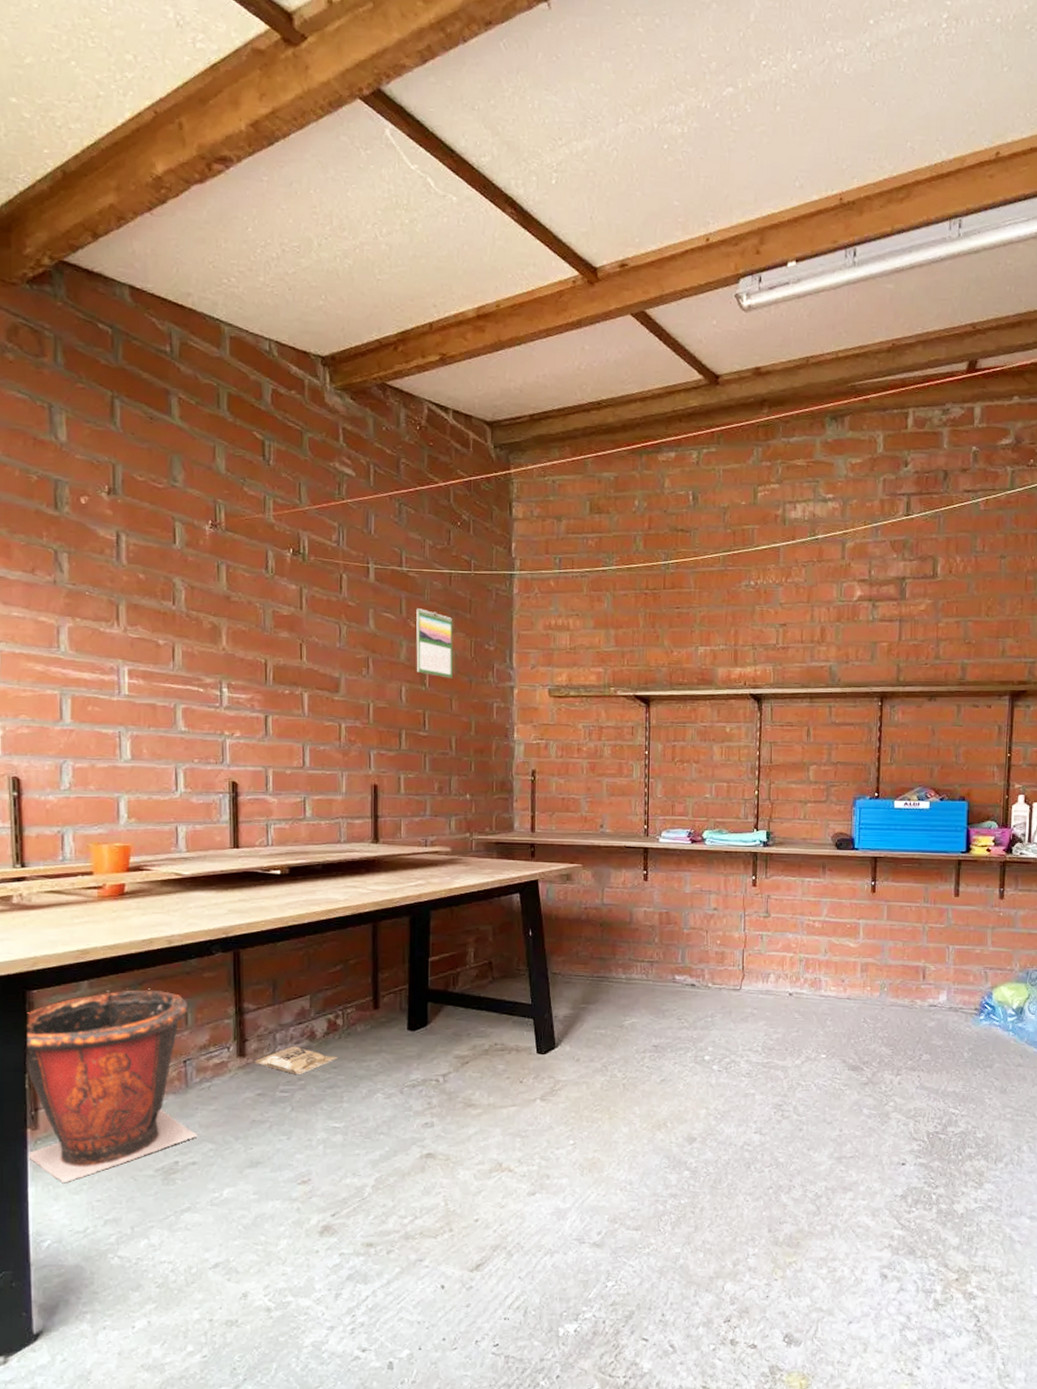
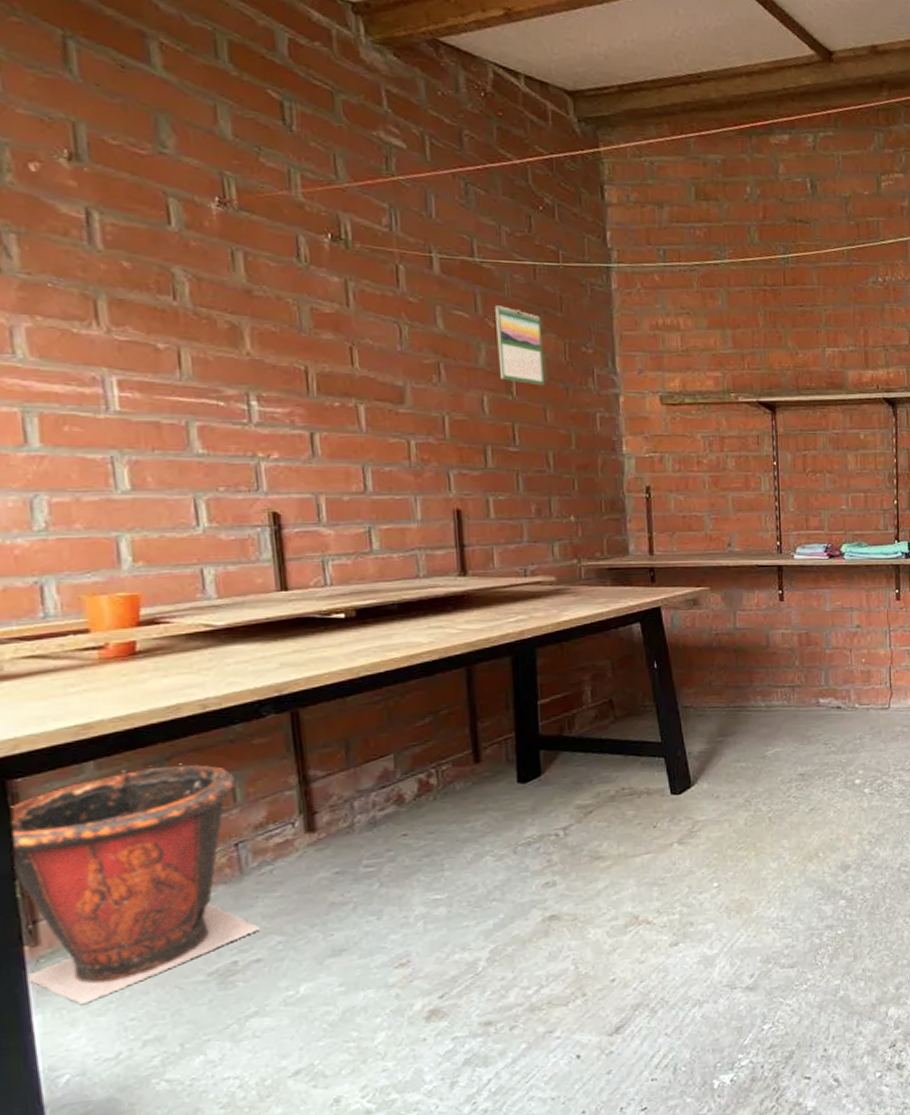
bag: present [251,1046,339,1074] -> none [323,813,435,846]

